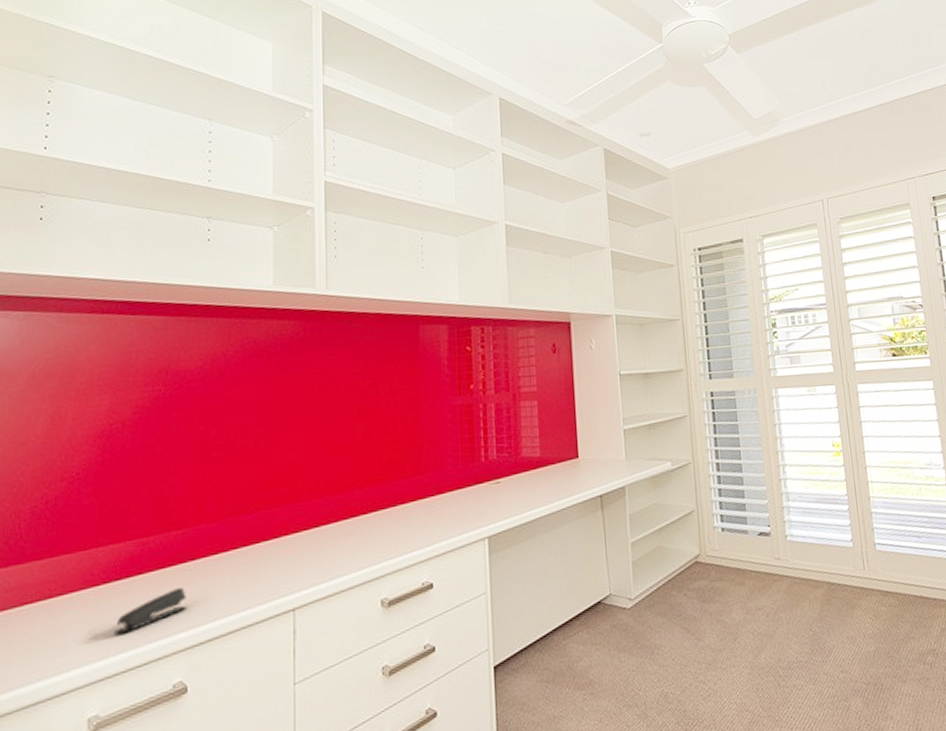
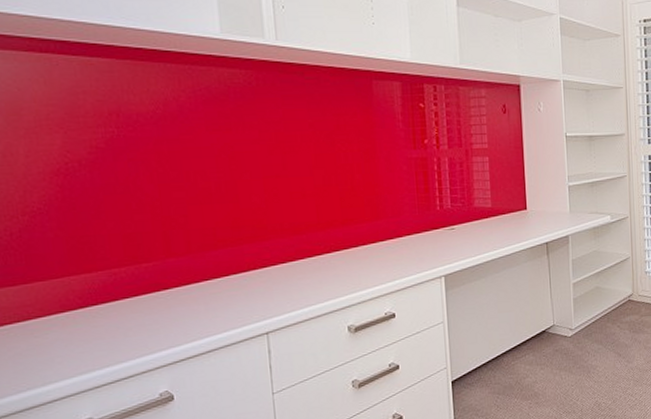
stapler: present [114,586,187,635] -> none [96,312,165,352]

